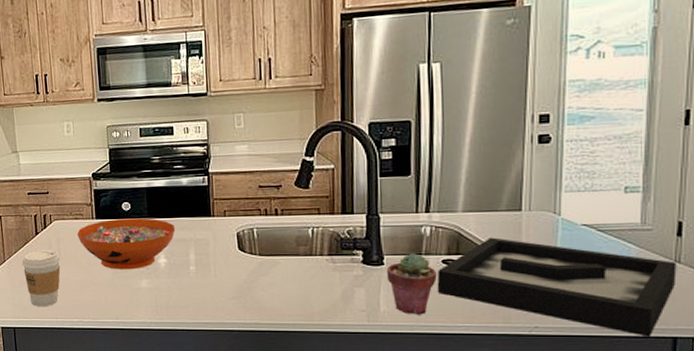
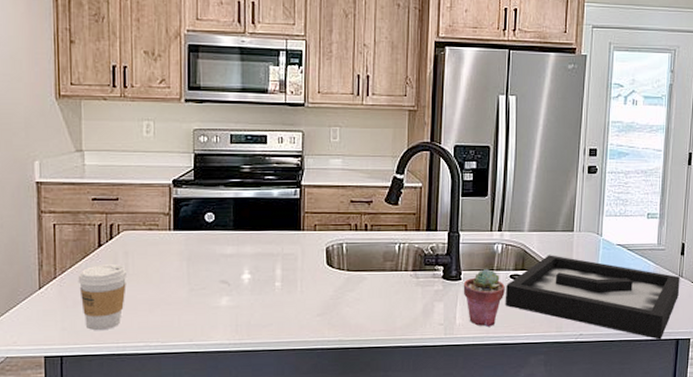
decorative bowl: present [77,218,176,270] -> none [150,230,263,287]

